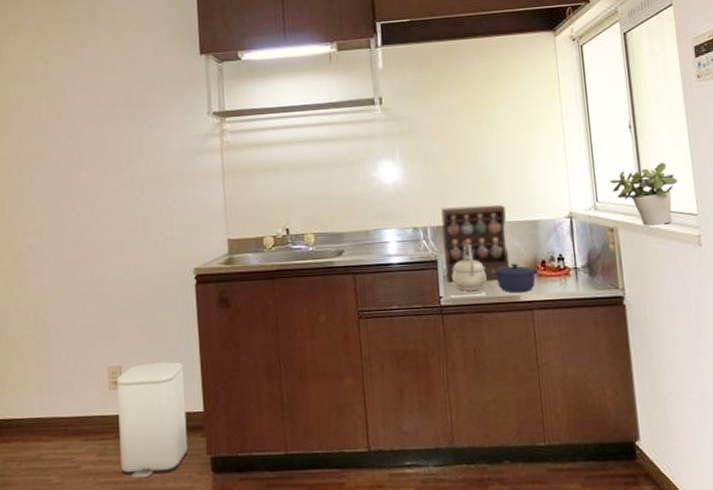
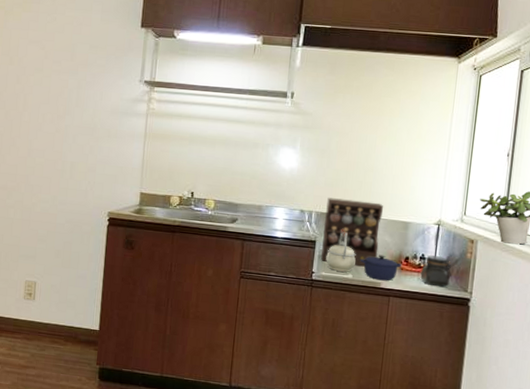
pedal bin: present [117,362,188,478] -> none [25,283,88,374]
jar: none [559,253,597,288] -> present [420,255,451,287]

